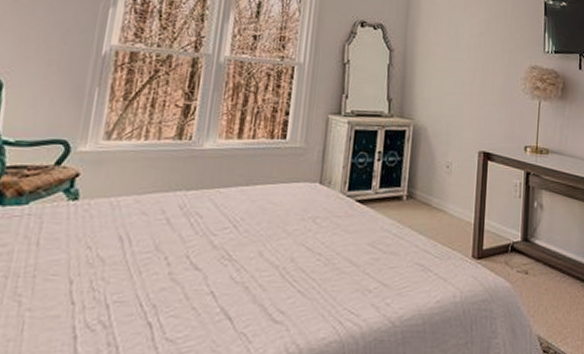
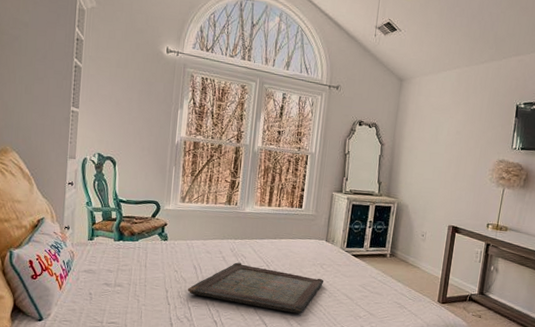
serving tray: none [107,225,318,296] -> present [188,262,324,314]

